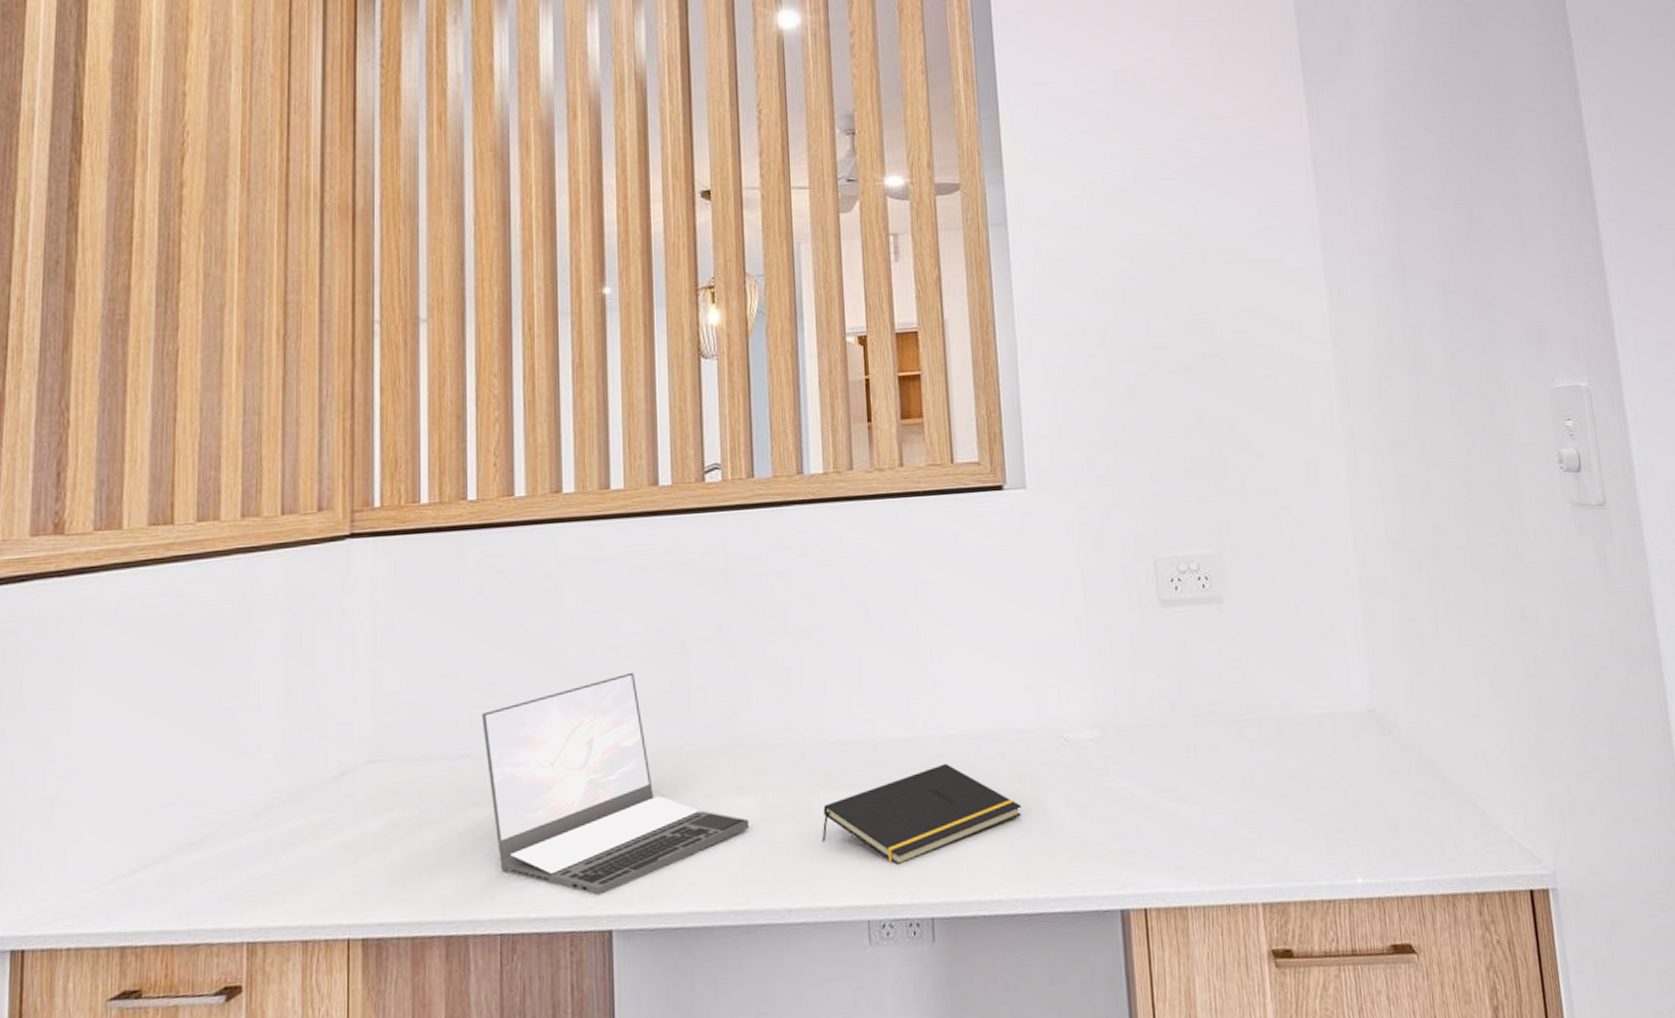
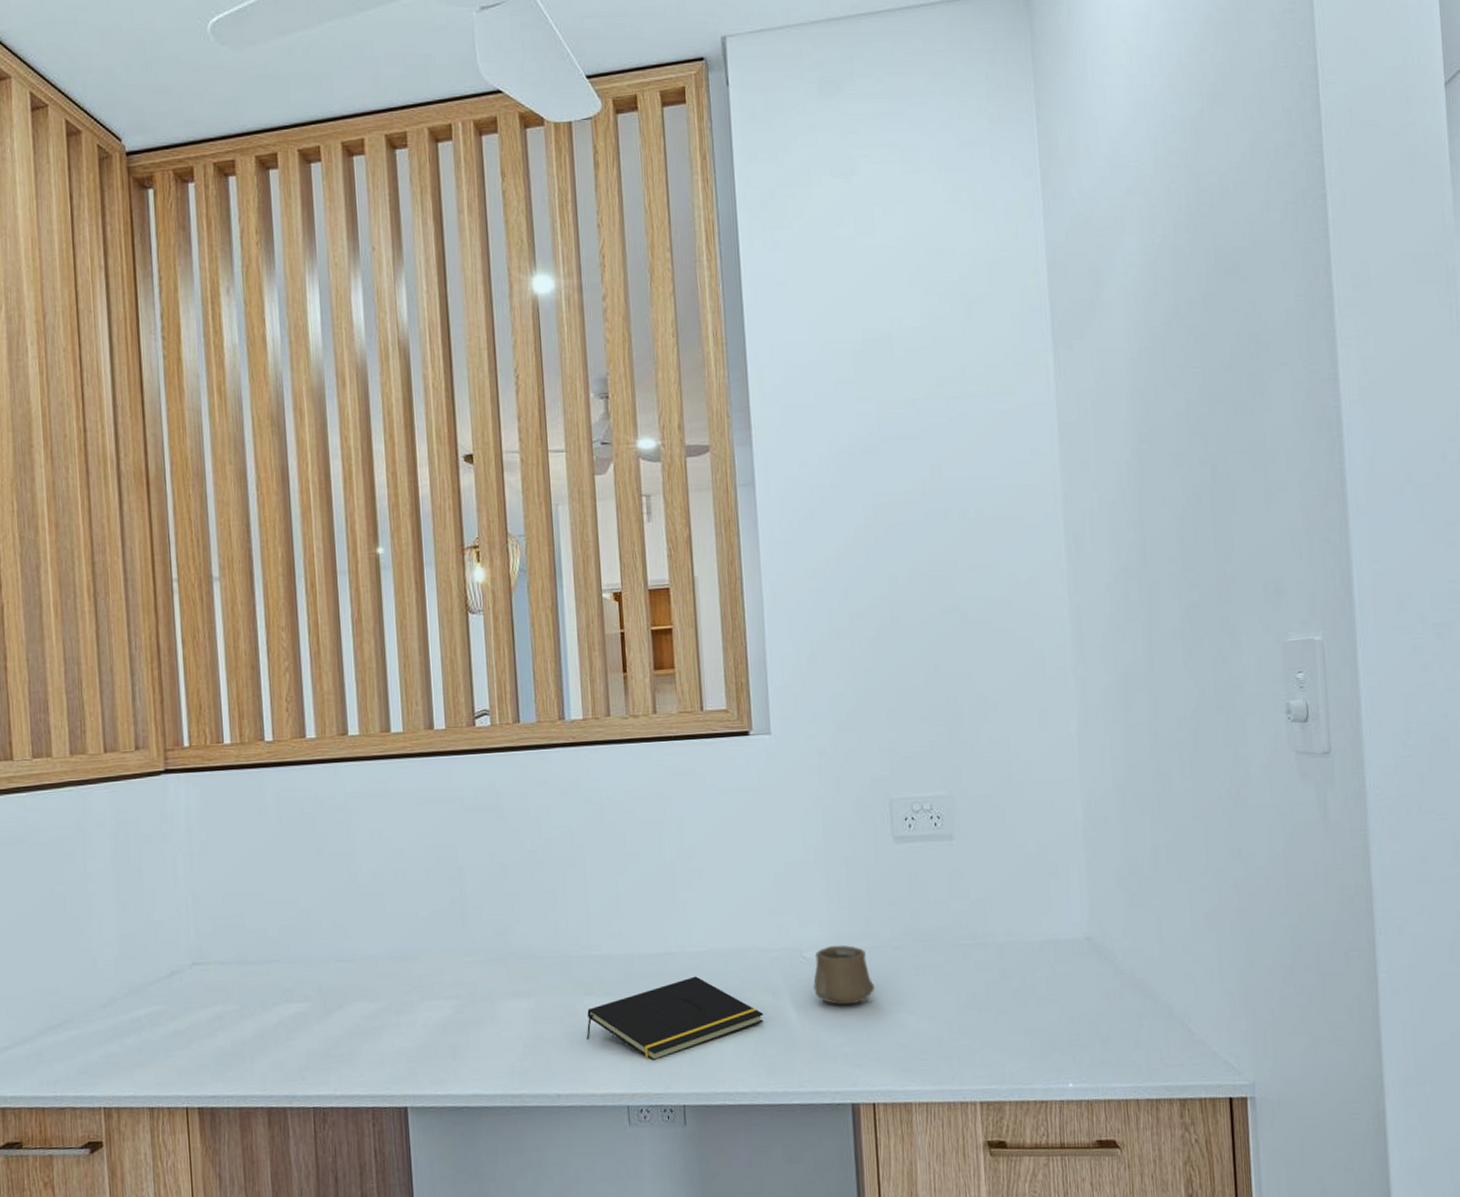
laptop: present [482,672,750,896] -> none [287,893,523,1079]
cup: none [1076,723,1144,794] -> present [813,945,875,1006]

